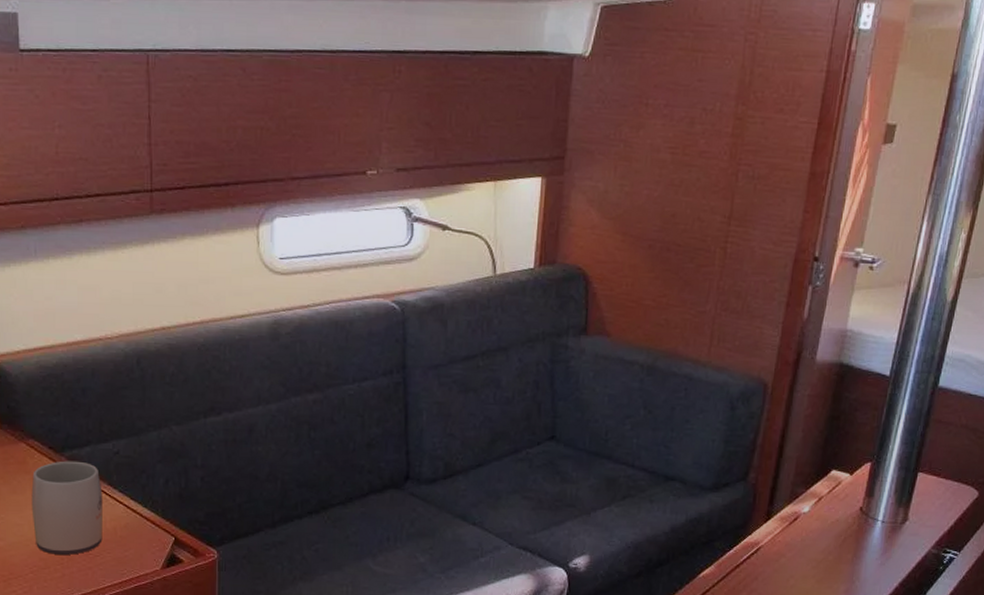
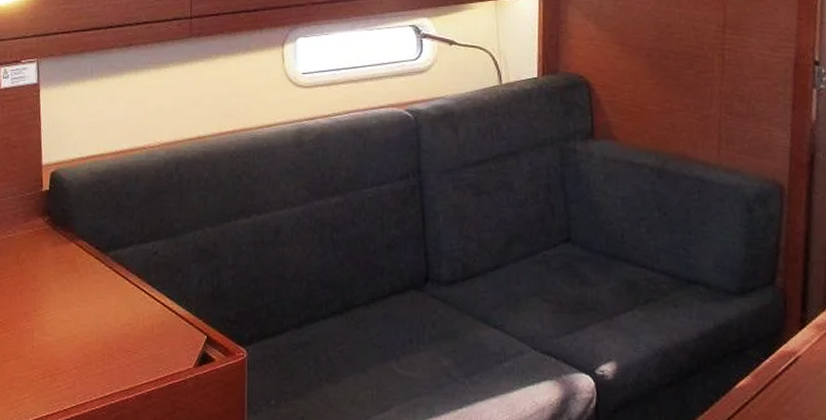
mug: present [31,461,103,555] -> none [78,260,142,351]

